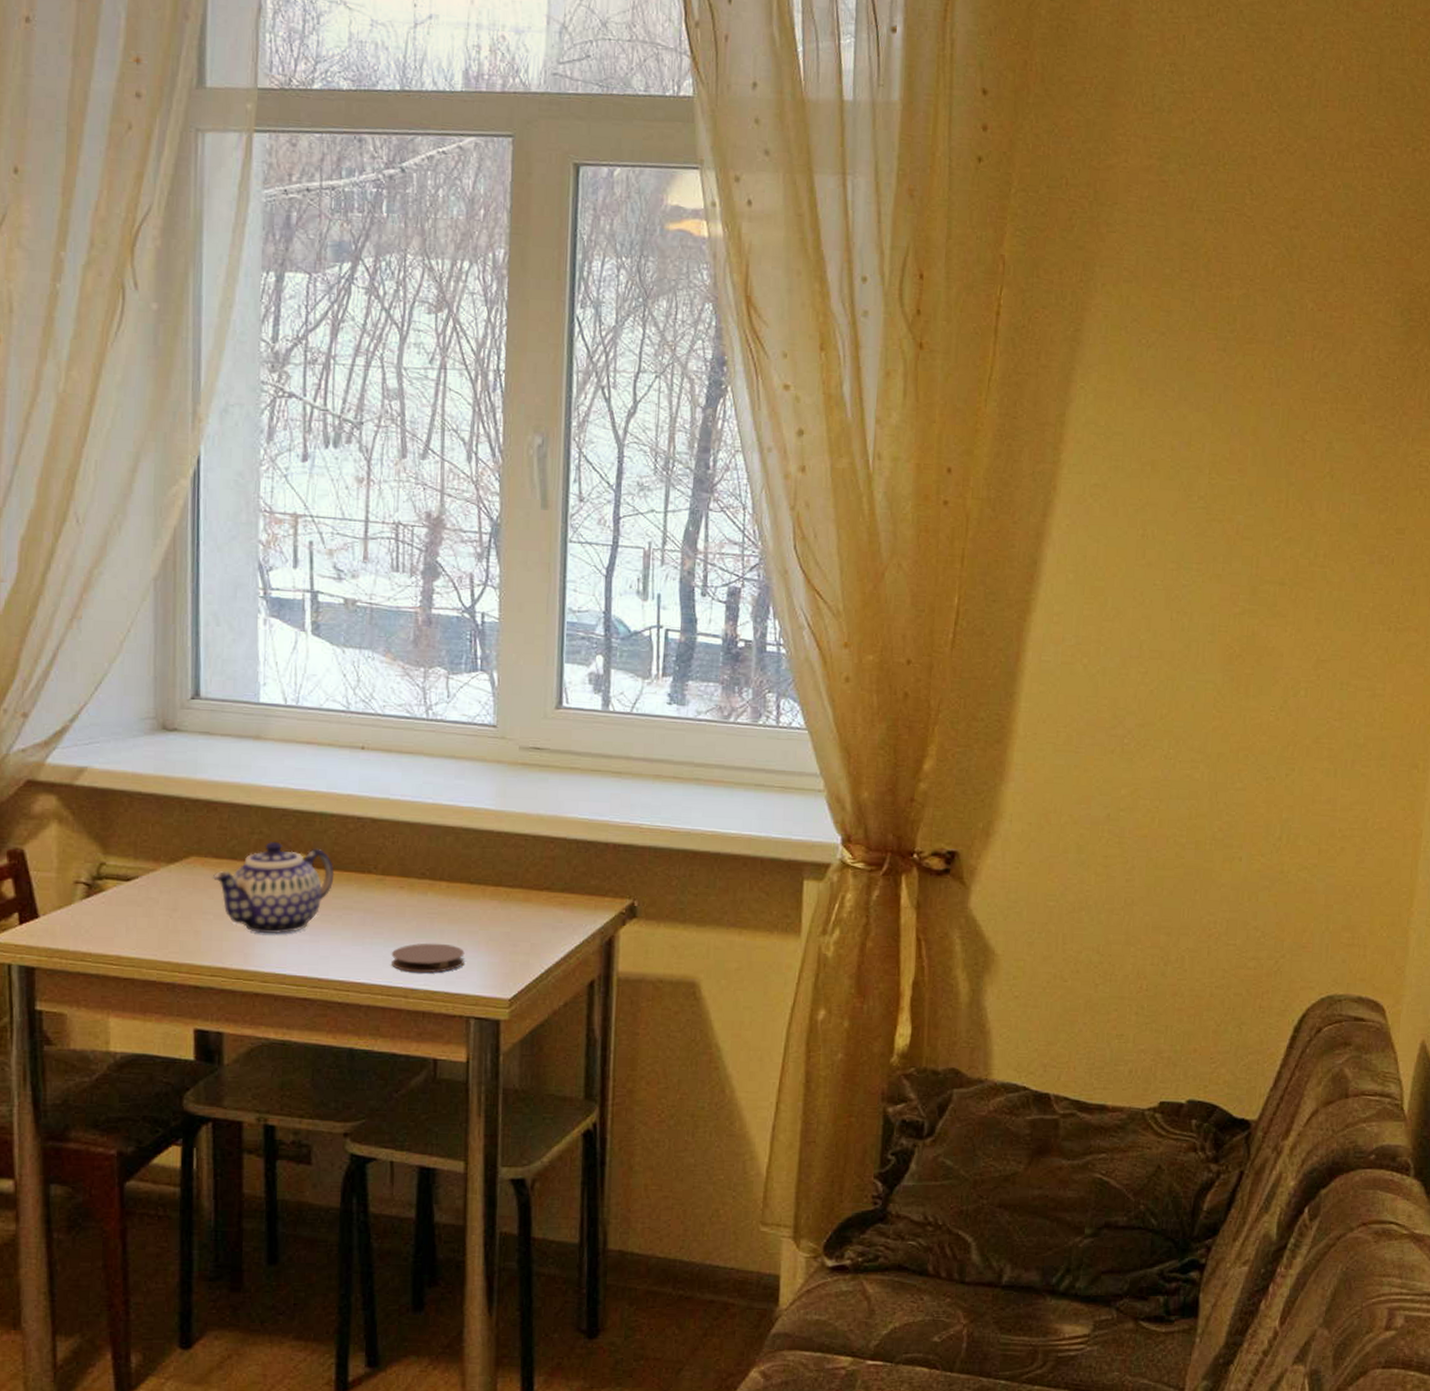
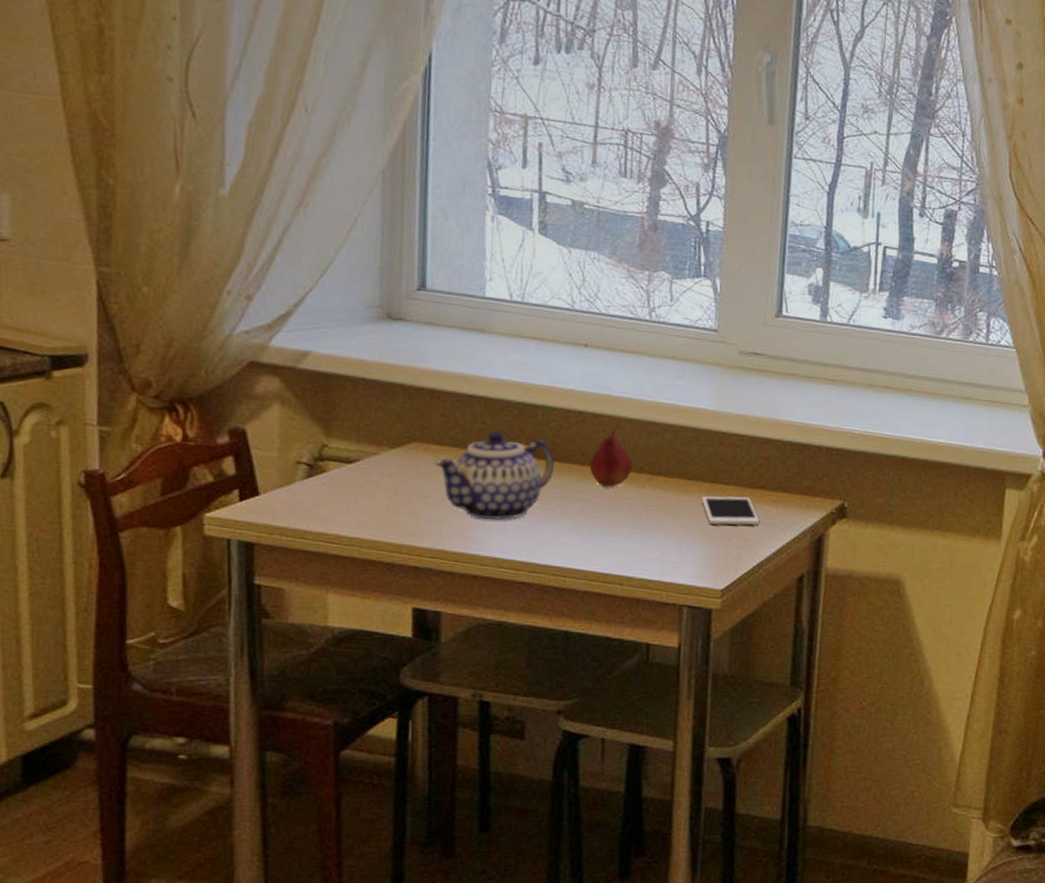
fruit: none [369,822,414,895] -> present [589,417,633,487]
coaster: present [391,943,465,973] -> none [608,534,680,563]
cell phone: none [485,899,547,931] -> present [701,496,760,526]

